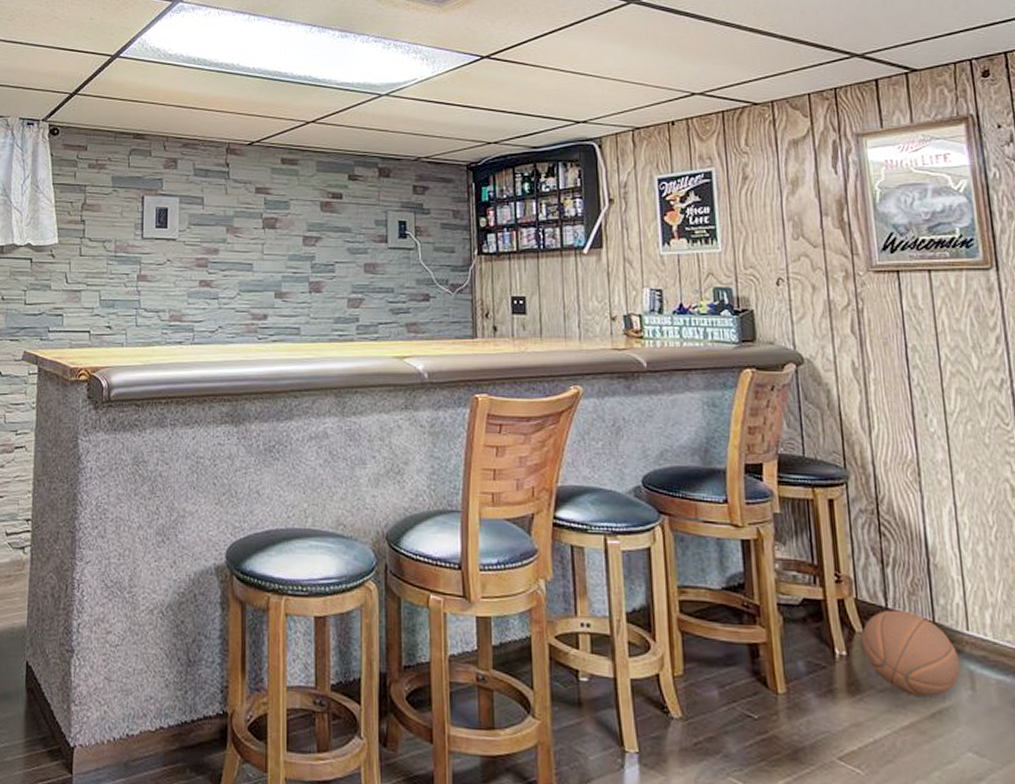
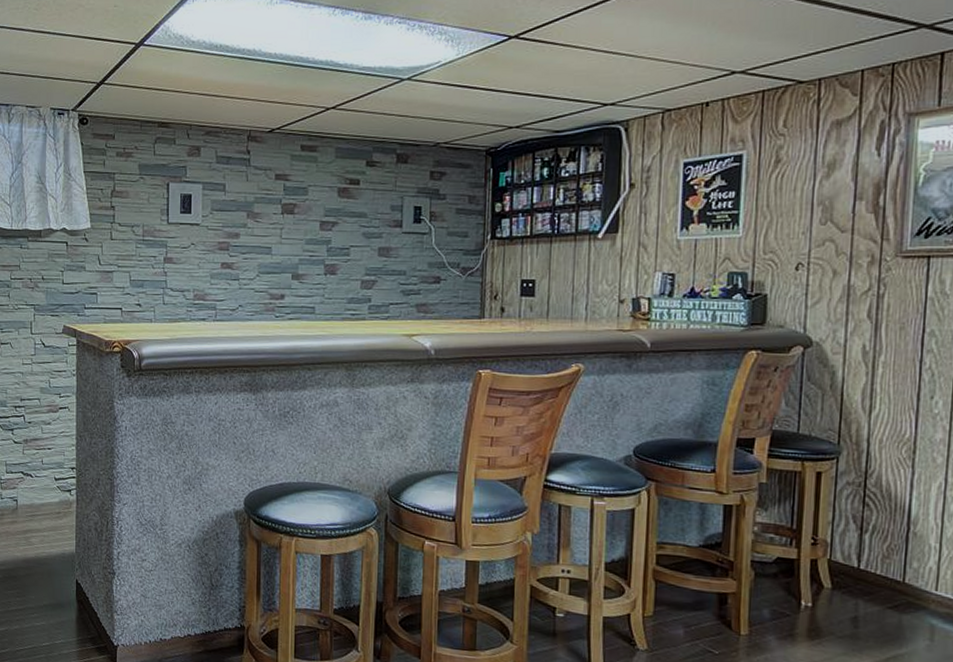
basketball: present [861,609,961,697] -> none [828,570,923,645]

